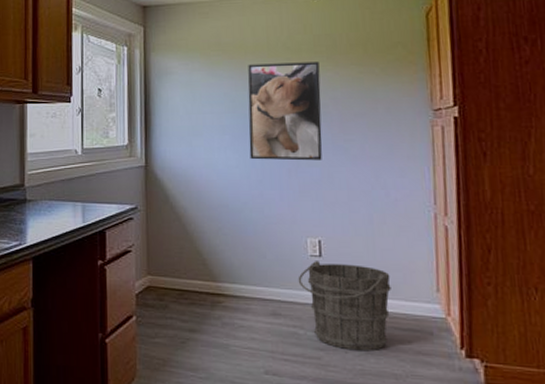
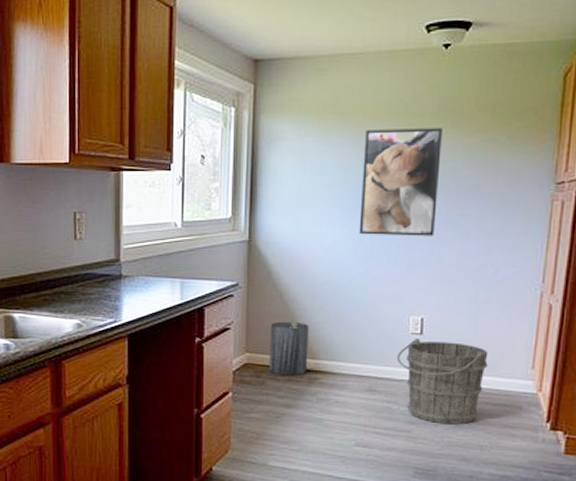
trash can: none [170,243,210,299] -> present [269,321,309,376]

